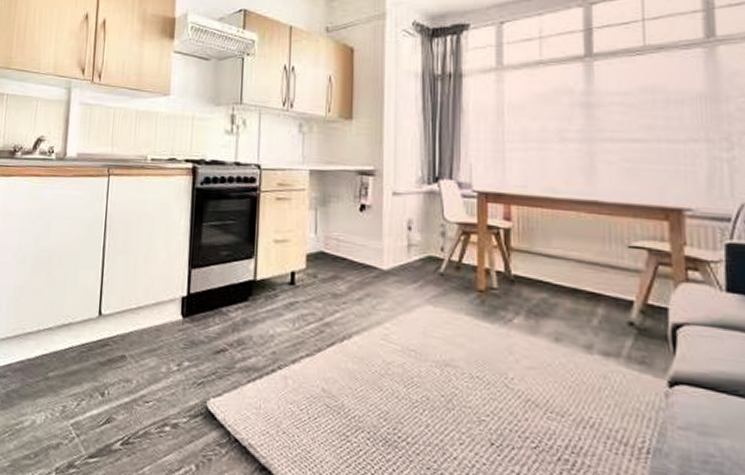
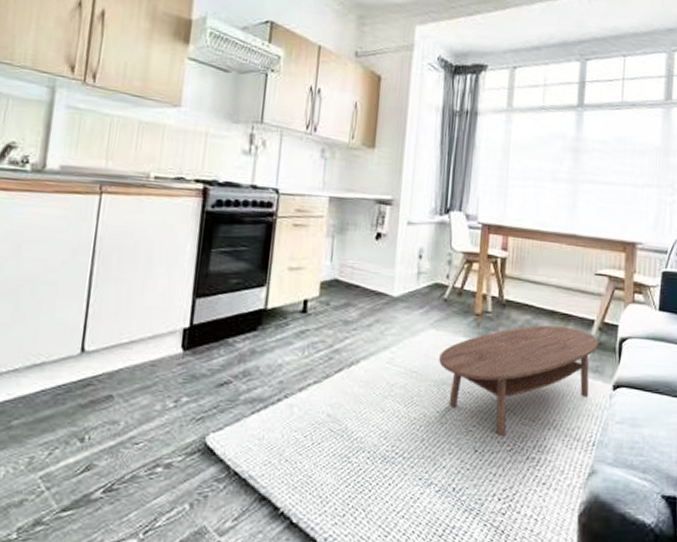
coffee table: none [440,305,643,432] -> present [439,325,599,437]

